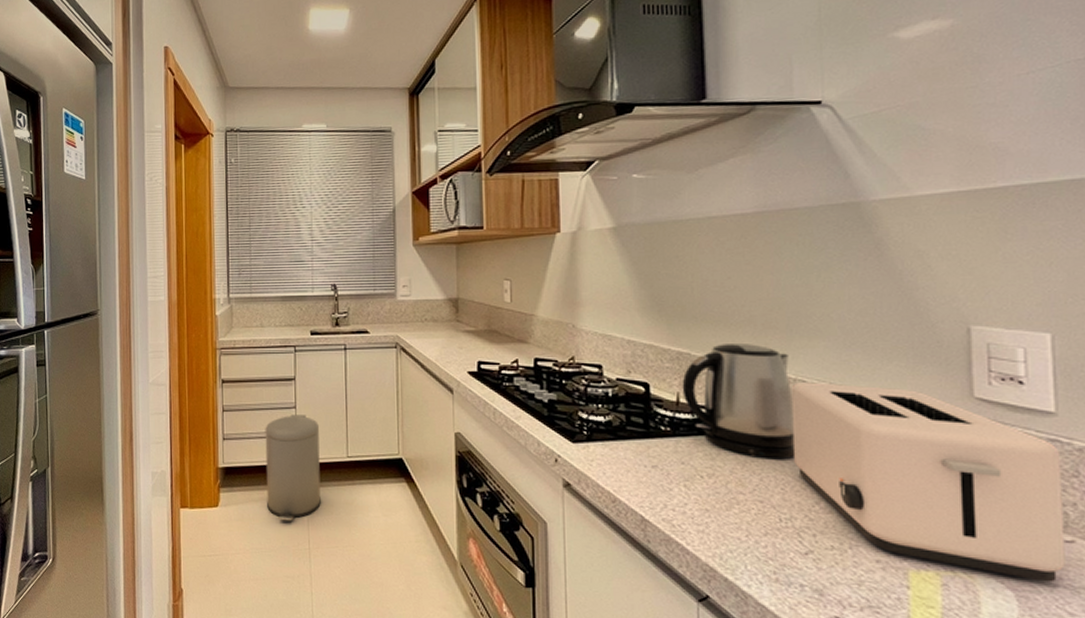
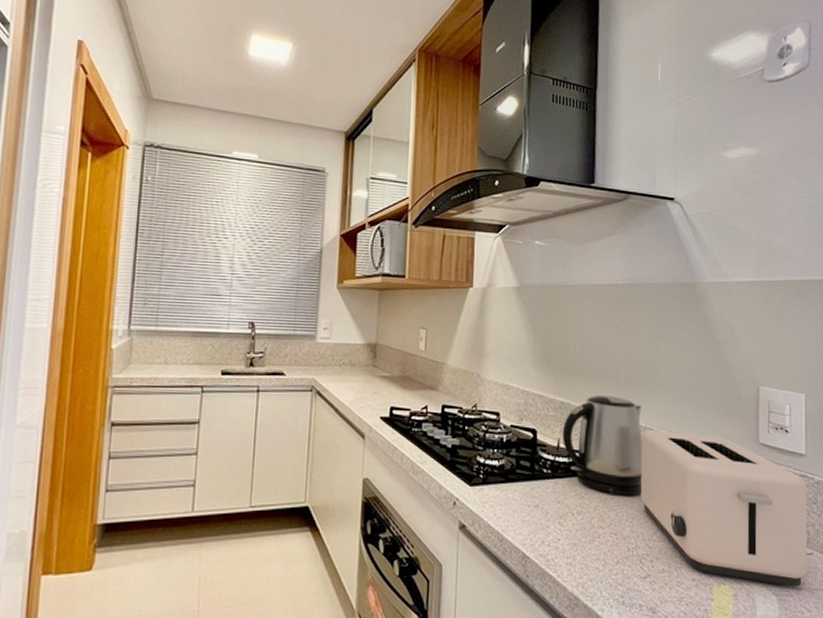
pedal bin: present [265,414,321,521] -> none [153,461,221,582]

